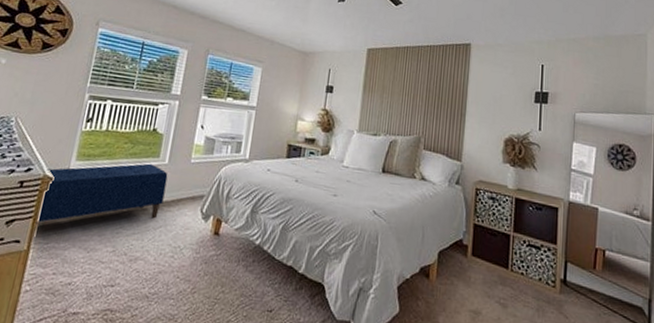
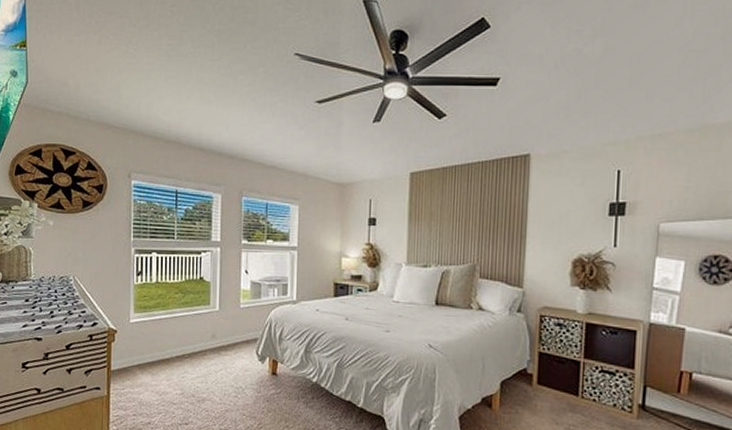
bench: present [35,163,168,225] -> none [110,311,221,373]

